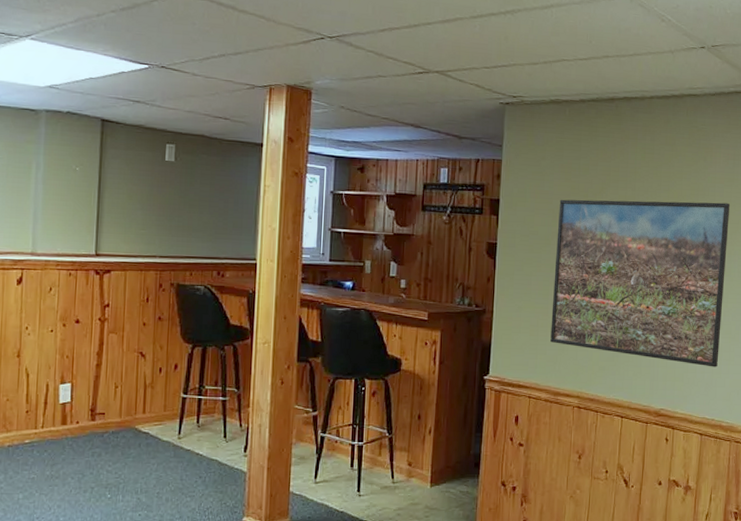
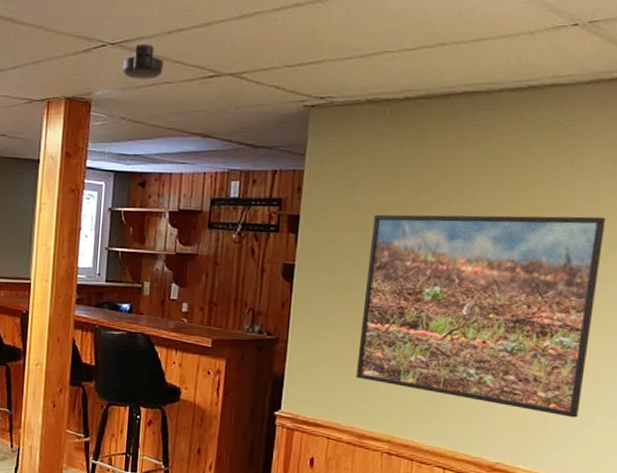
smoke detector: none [340,39,378,72] -> present [122,43,164,80]

